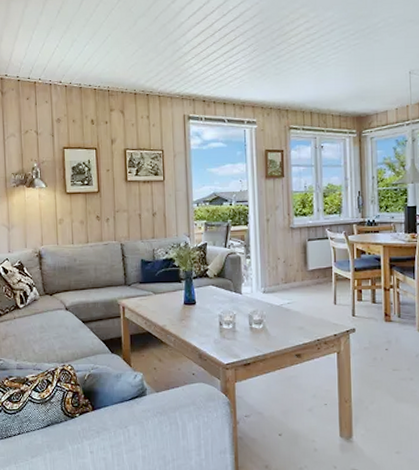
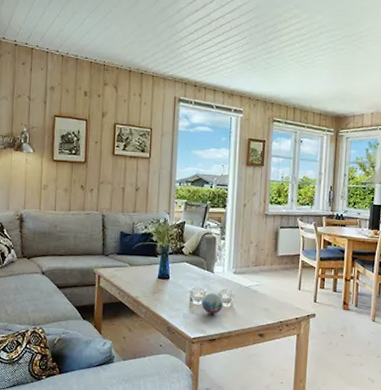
decorative orb: none [232,315,255,338] -> present [201,293,224,315]

